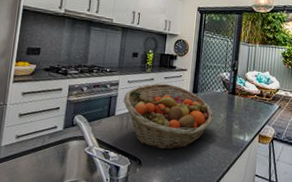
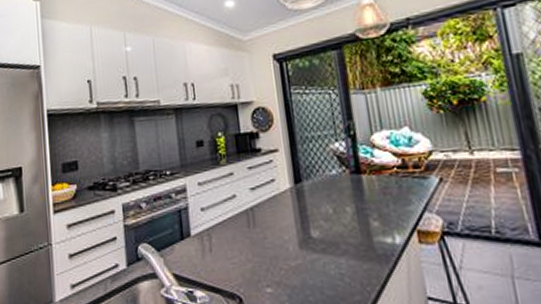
fruit basket: present [123,83,214,150] -> none [197,176,337,277]

